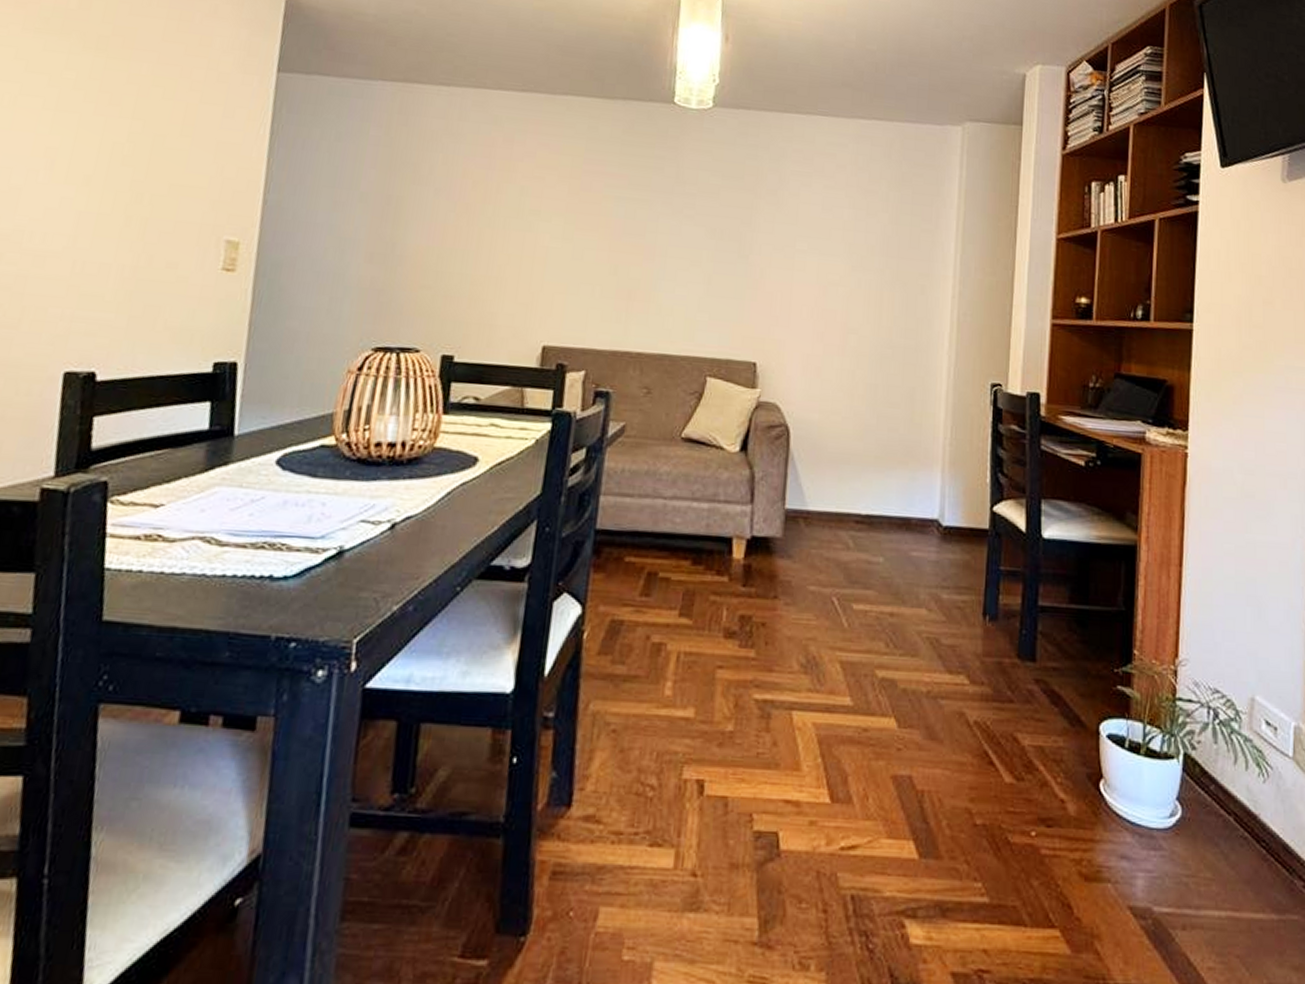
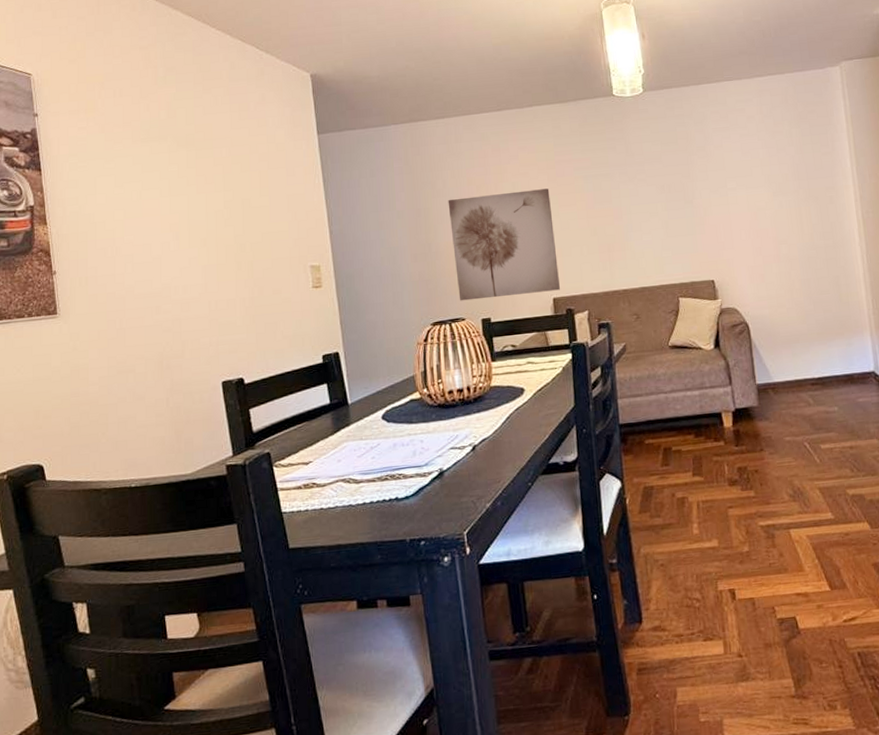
wall art: none [417,191,568,337] -> present [448,188,560,301]

